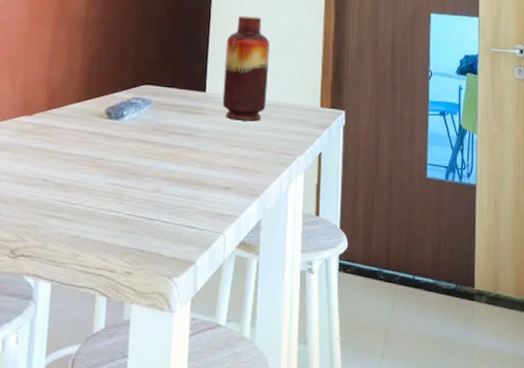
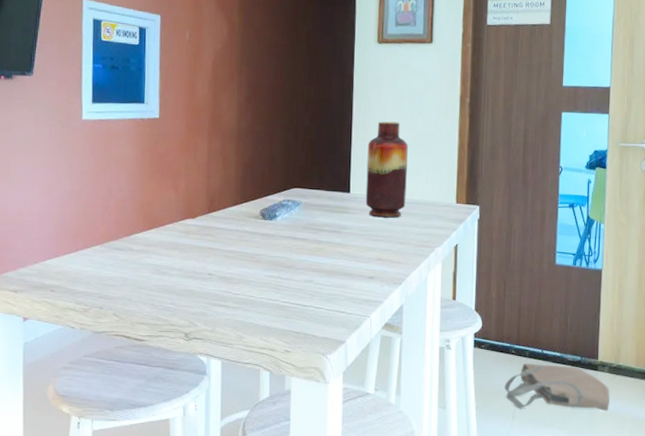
tote bag: none [372,290,488,349] -> present [504,363,610,411]

